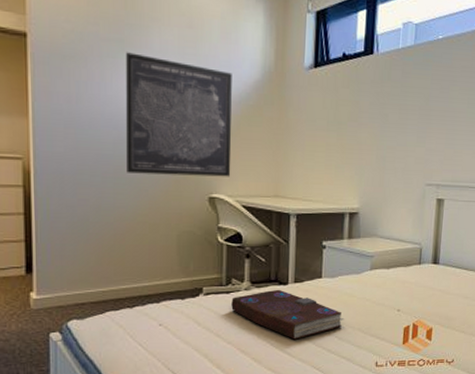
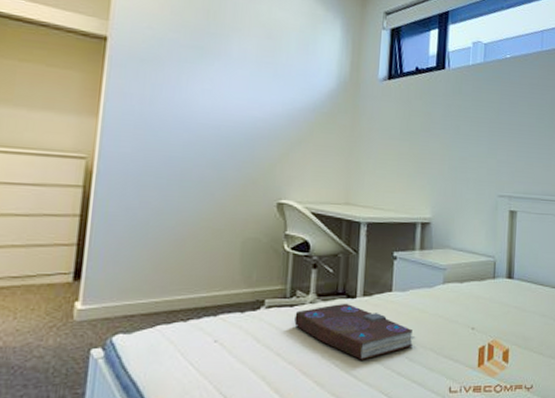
wall art: present [126,52,232,177] -> none [194,58,308,183]

